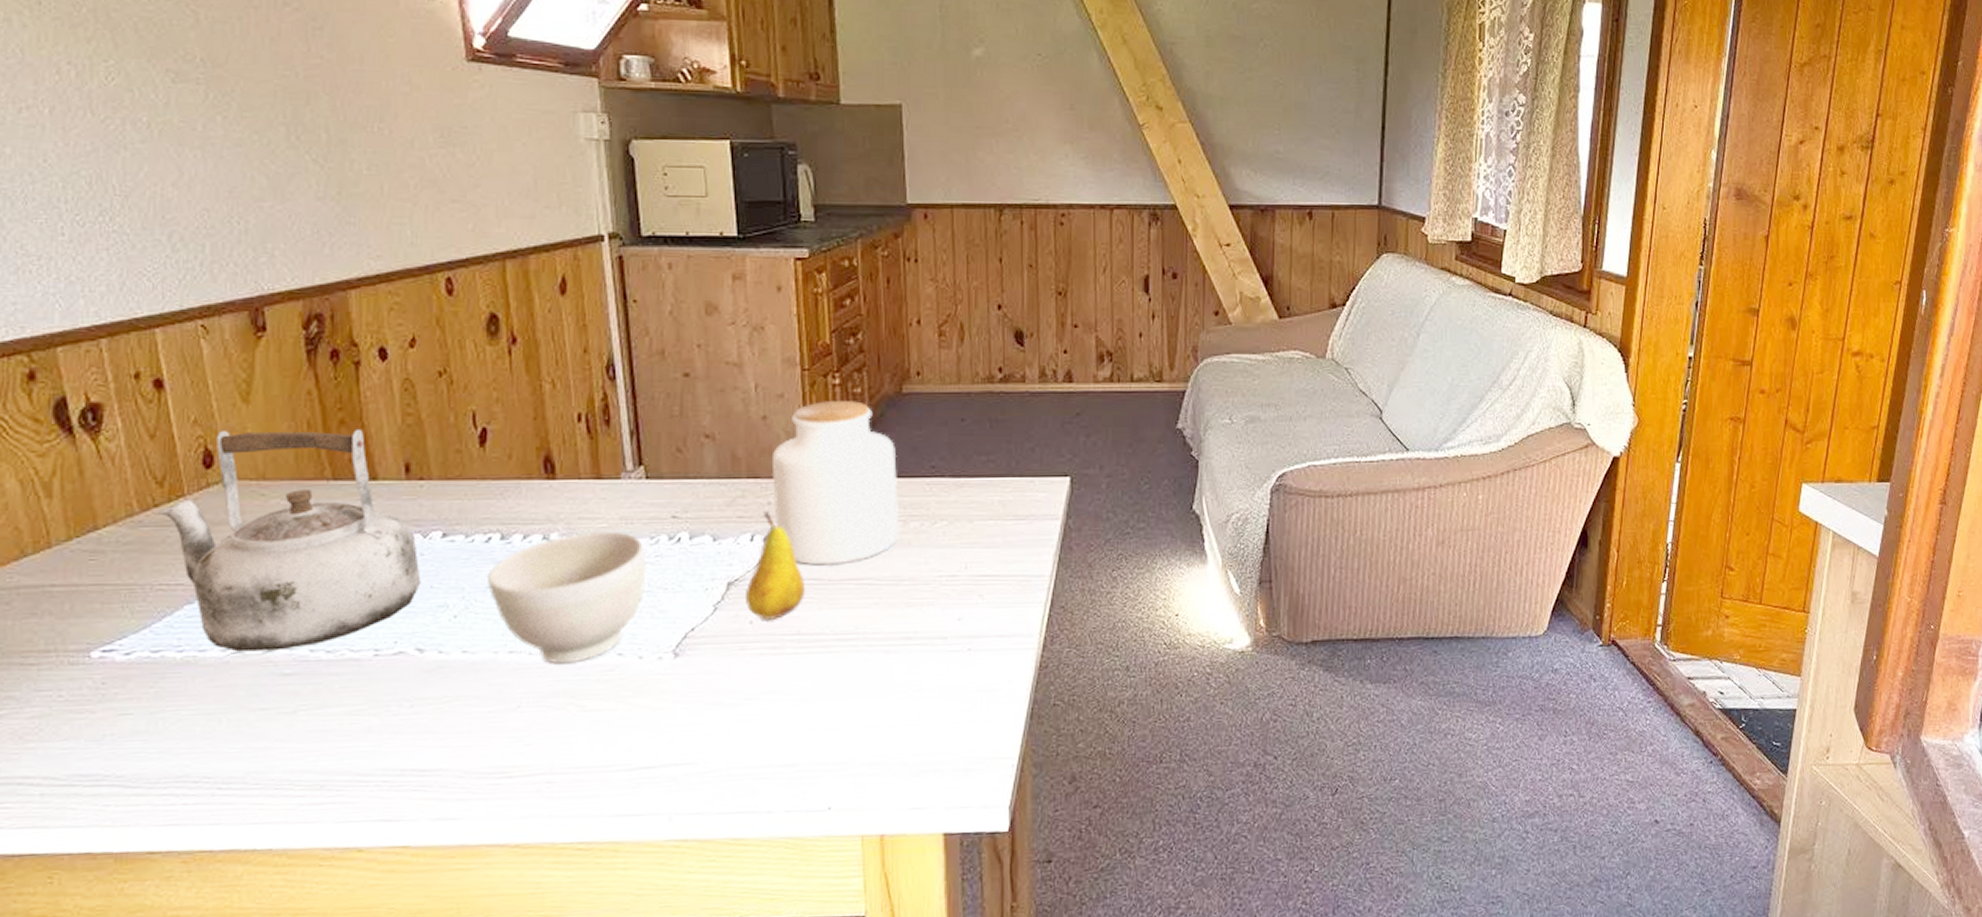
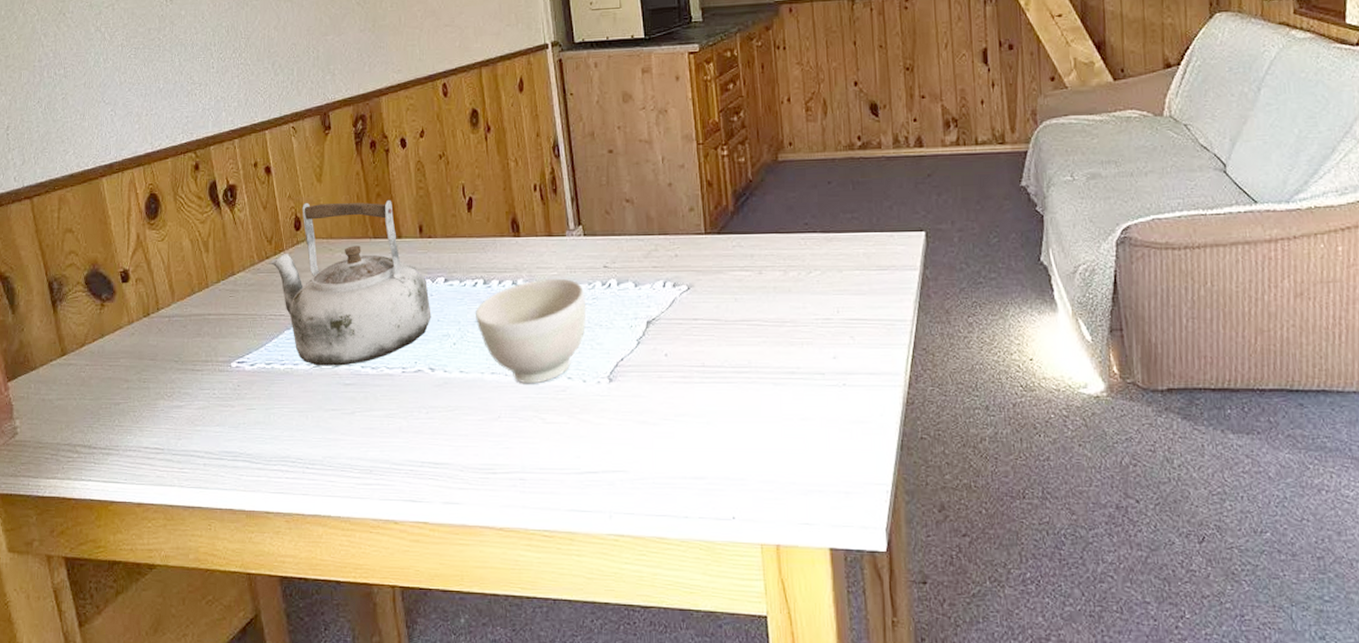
fruit: present [746,511,806,620] -> none [661,262,708,353]
jar: present [771,399,900,566] -> none [676,168,782,308]

